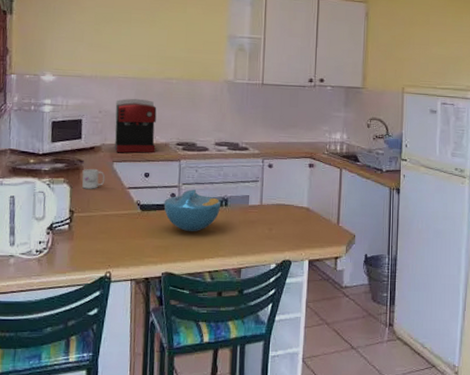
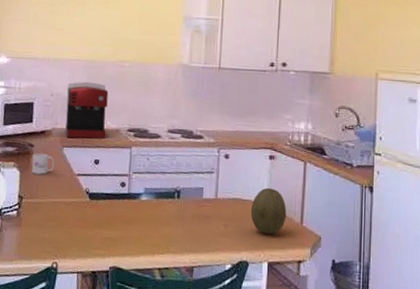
bowl: present [163,189,222,232] -> none [113,179,174,225]
fruit: none [292,193,325,235] -> present [250,187,287,235]

